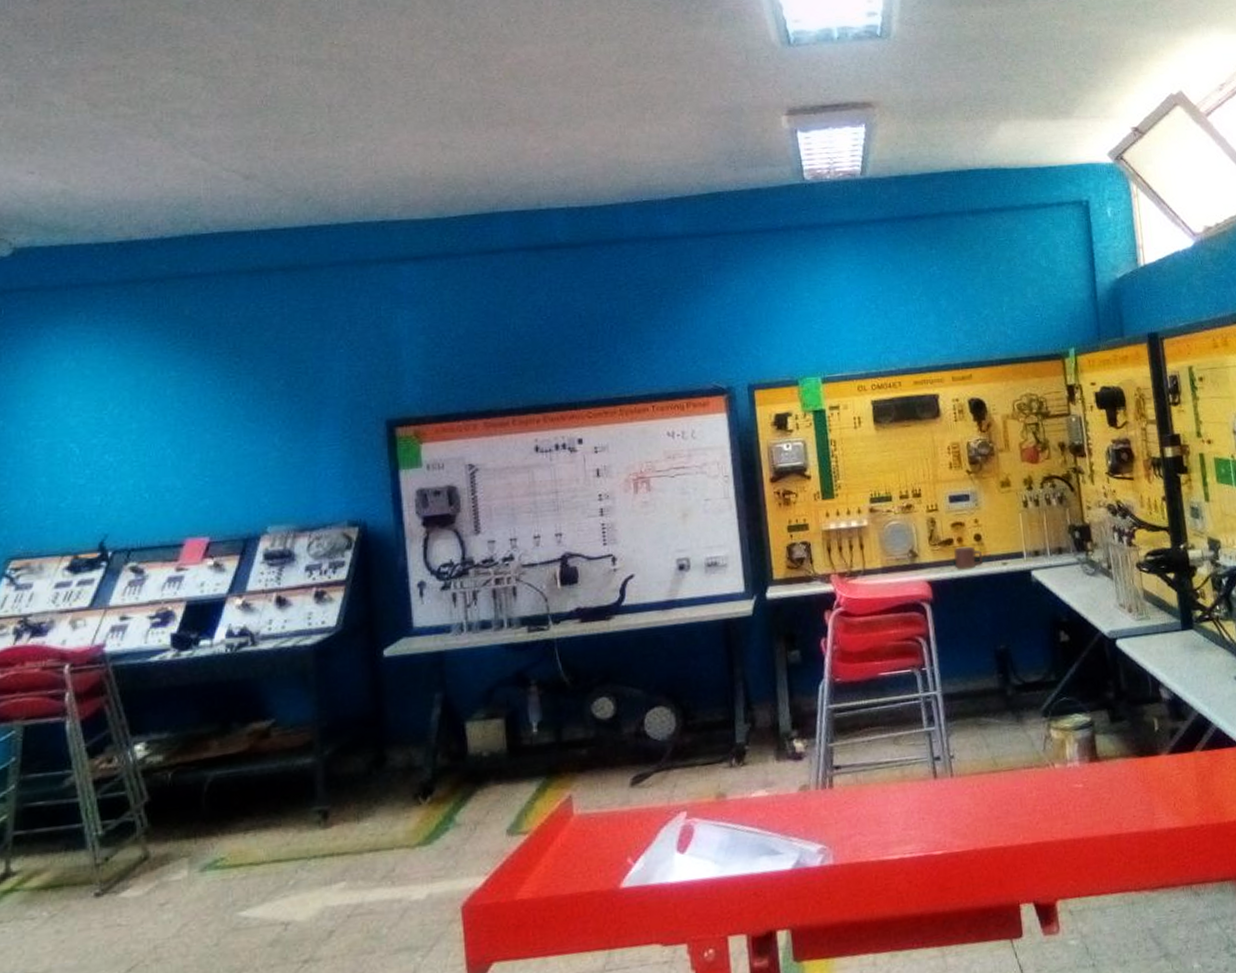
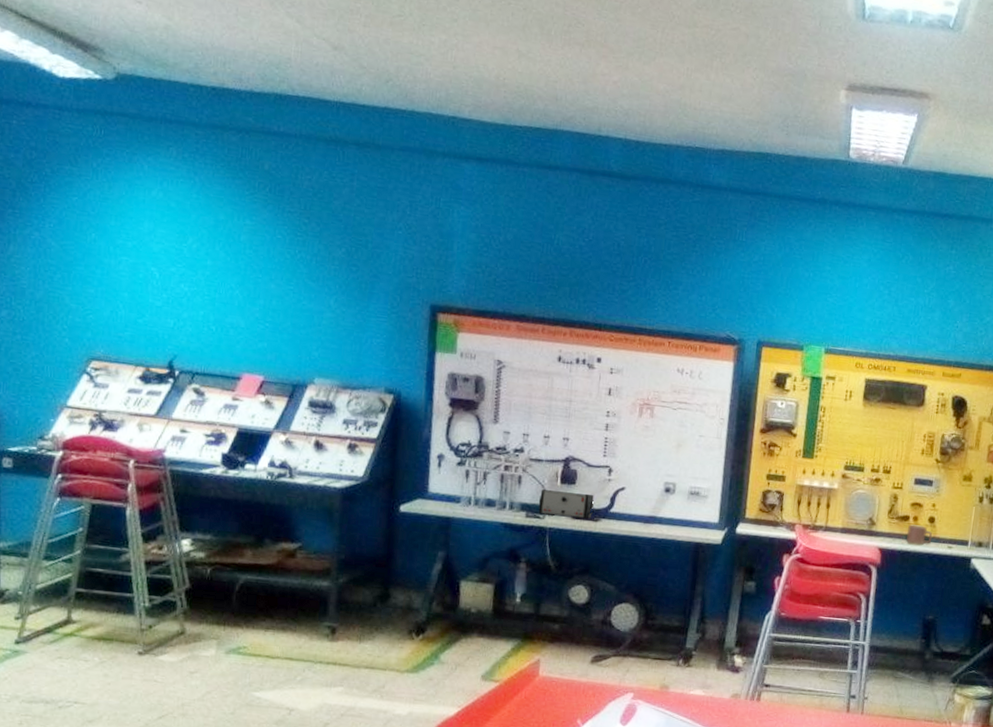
power supply: none [540,591,603,625] -> present [538,489,594,519]

